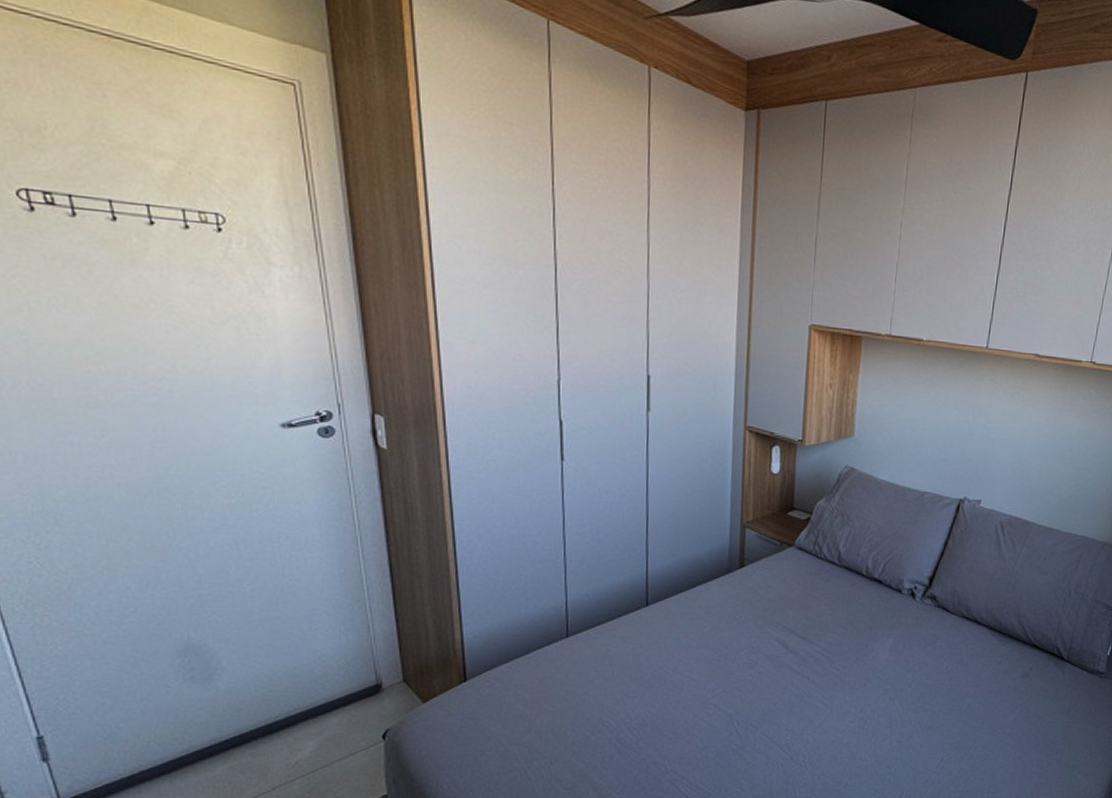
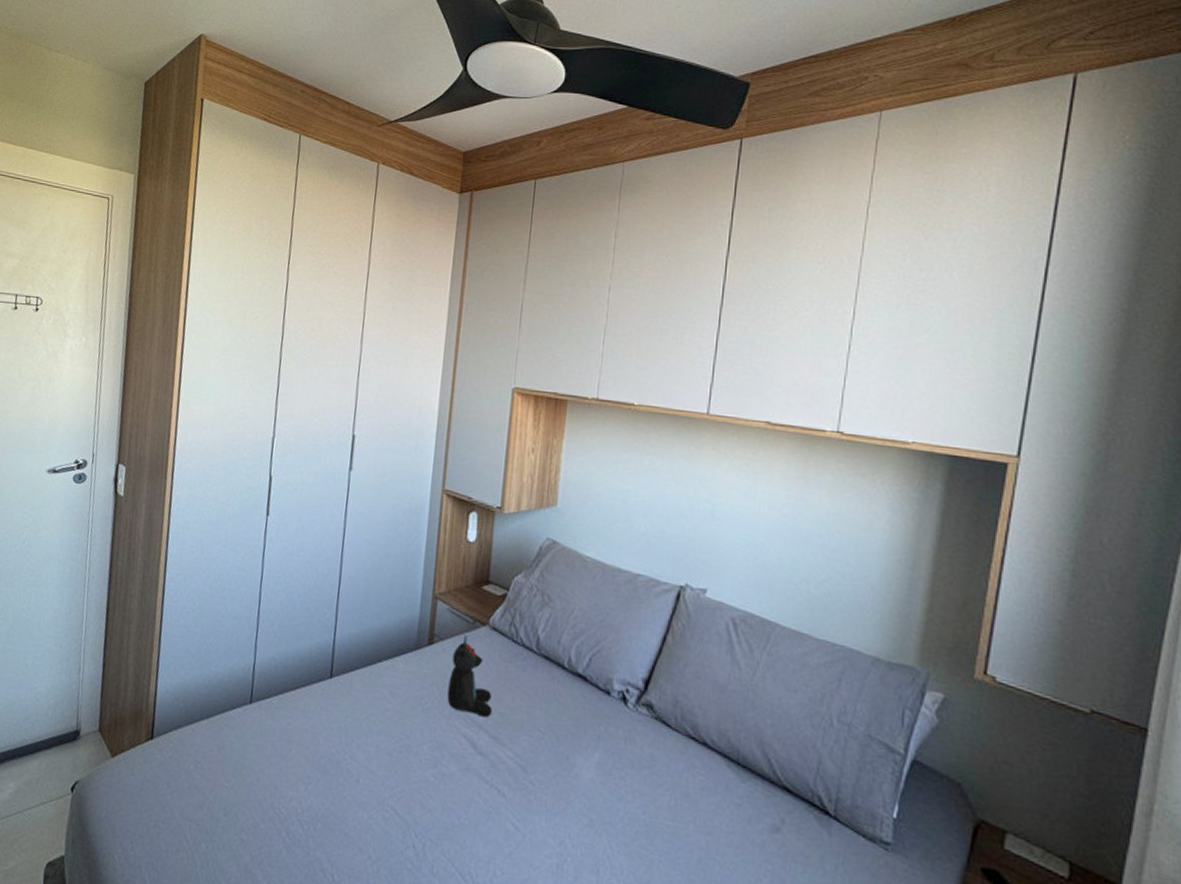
teddy bear: none [760,556,801,623] -> present [447,635,493,718]

